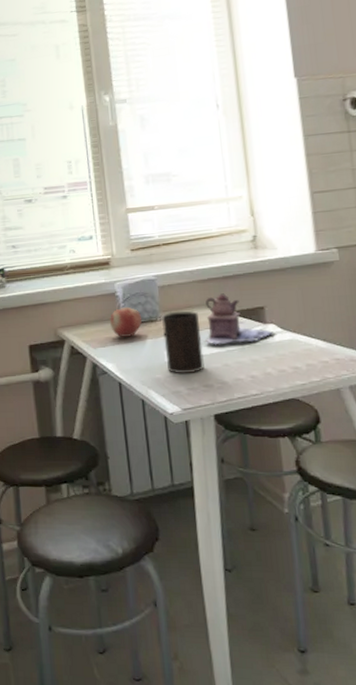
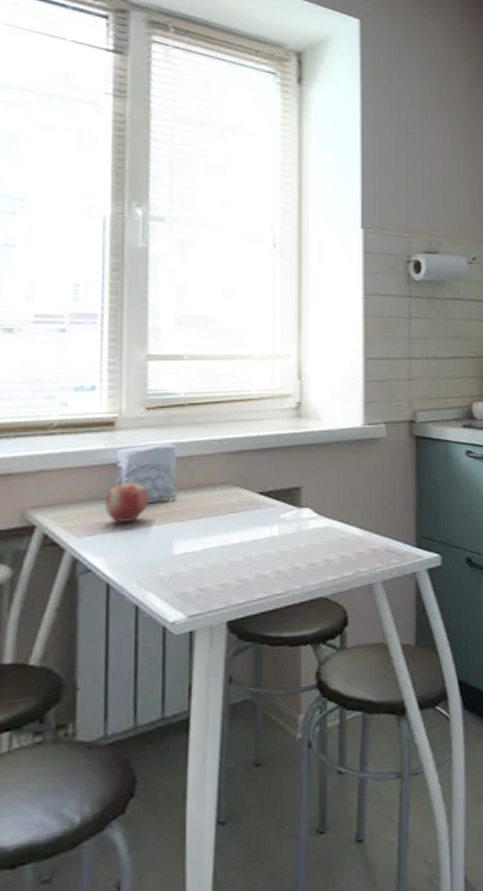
cup: present [162,311,204,374] -> none [174,489,223,571]
teapot: present [204,293,276,345] -> none [226,469,310,534]

